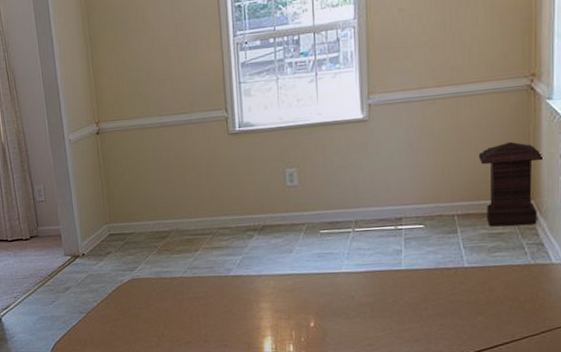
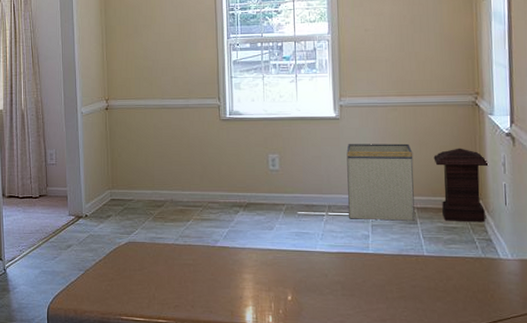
storage bin: none [376,142,455,234] -> present [346,143,415,221]

